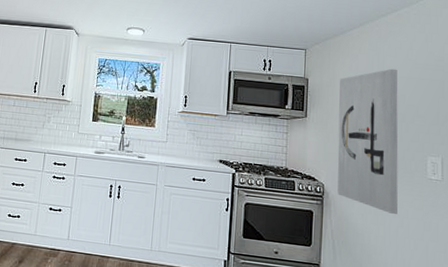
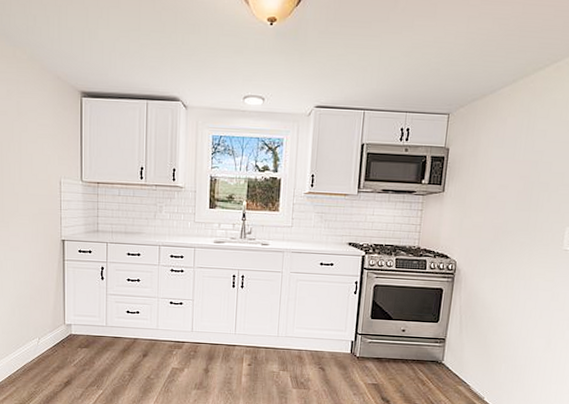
wall art: present [337,68,398,214] -> none [469,132,548,287]

